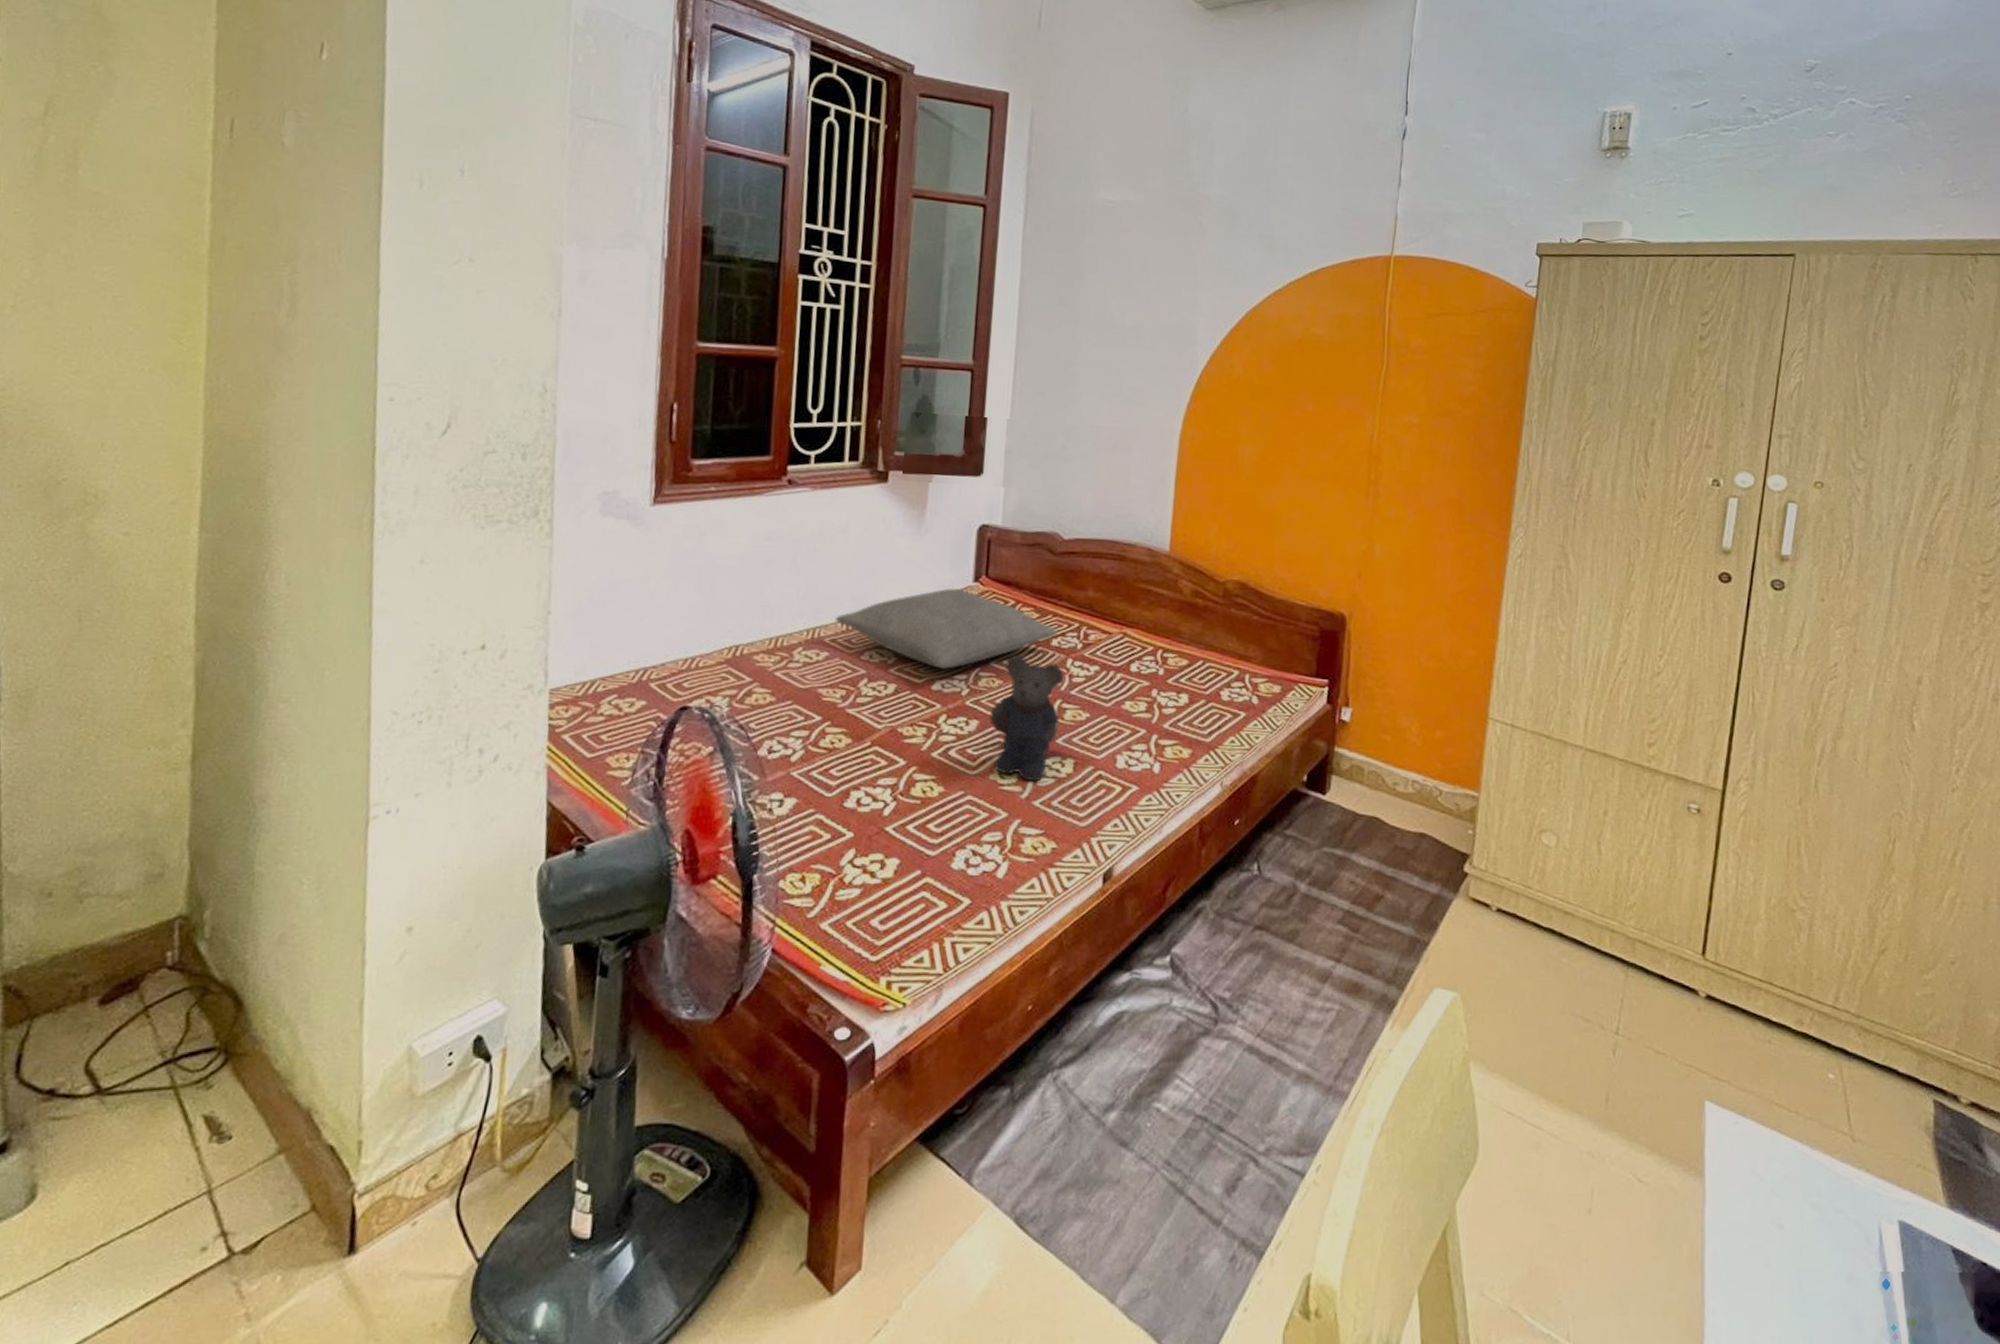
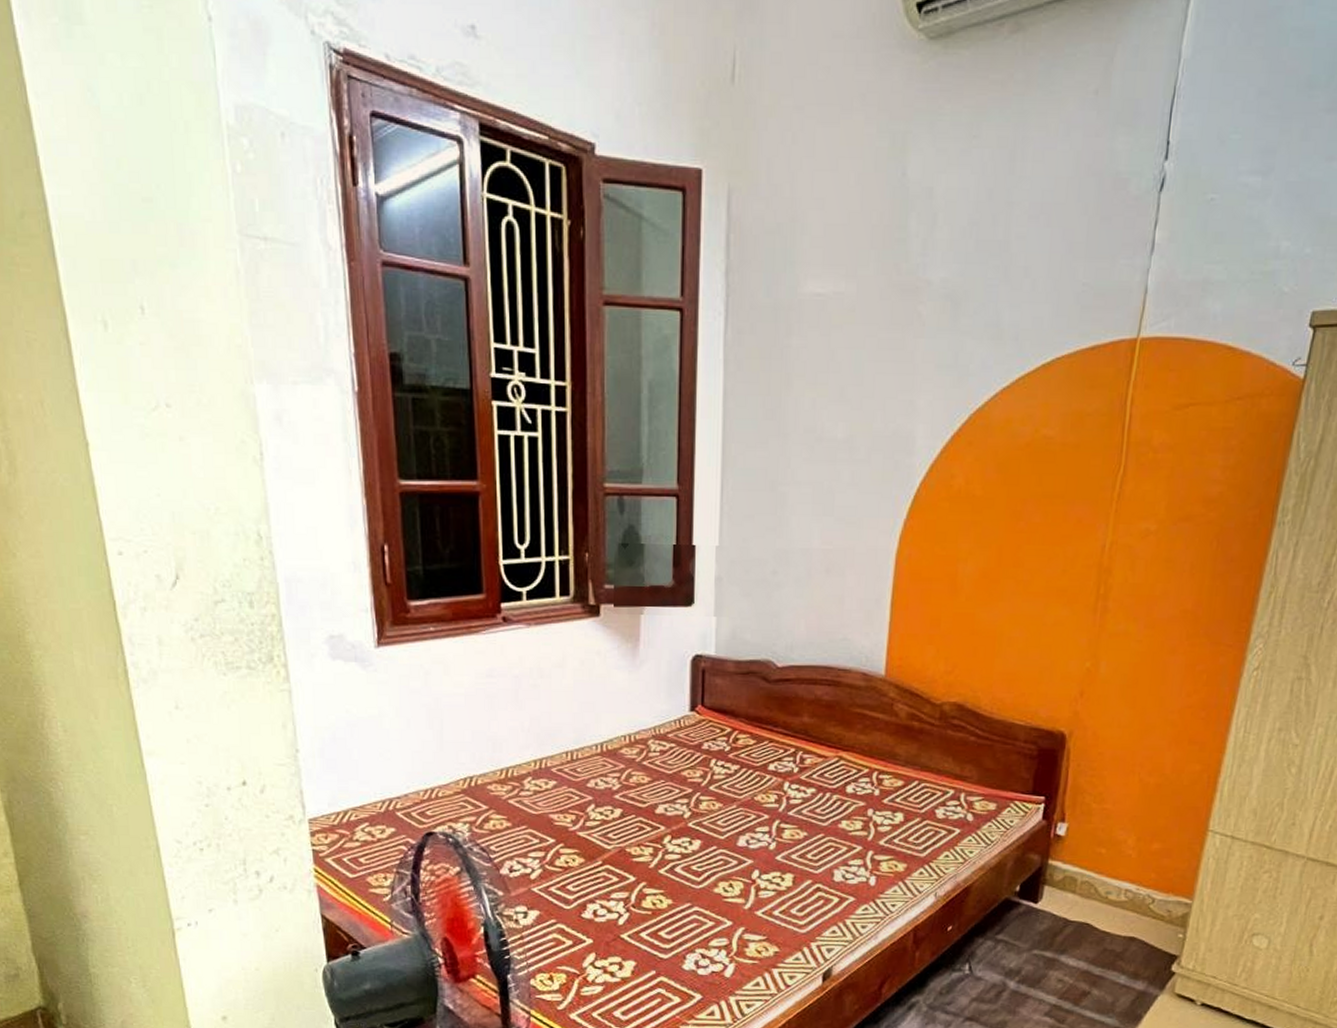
pillow: present [835,588,1059,669] -> none [559,718,775,794]
bear: present [989,654,1064,782] -> none [711,779,782,895]

